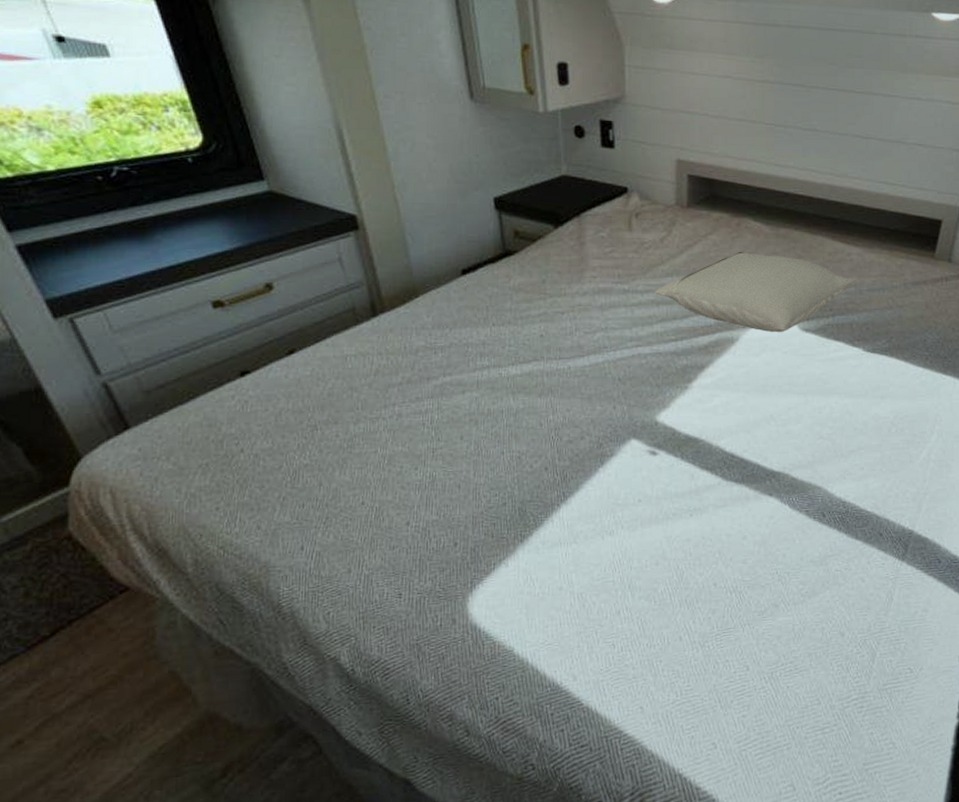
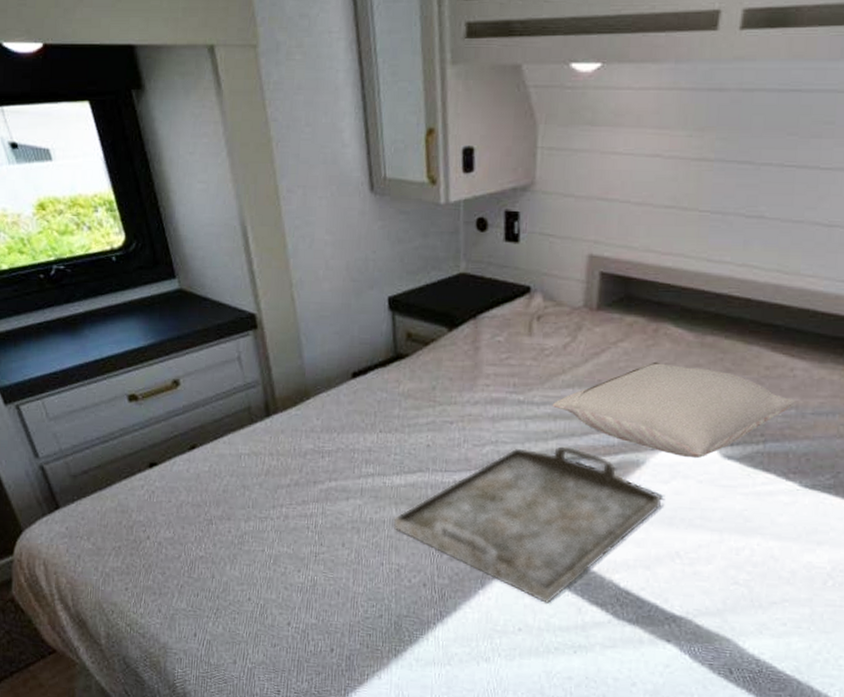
serving tray: none [511,329,755,473] -> present [393,446,663,603]

